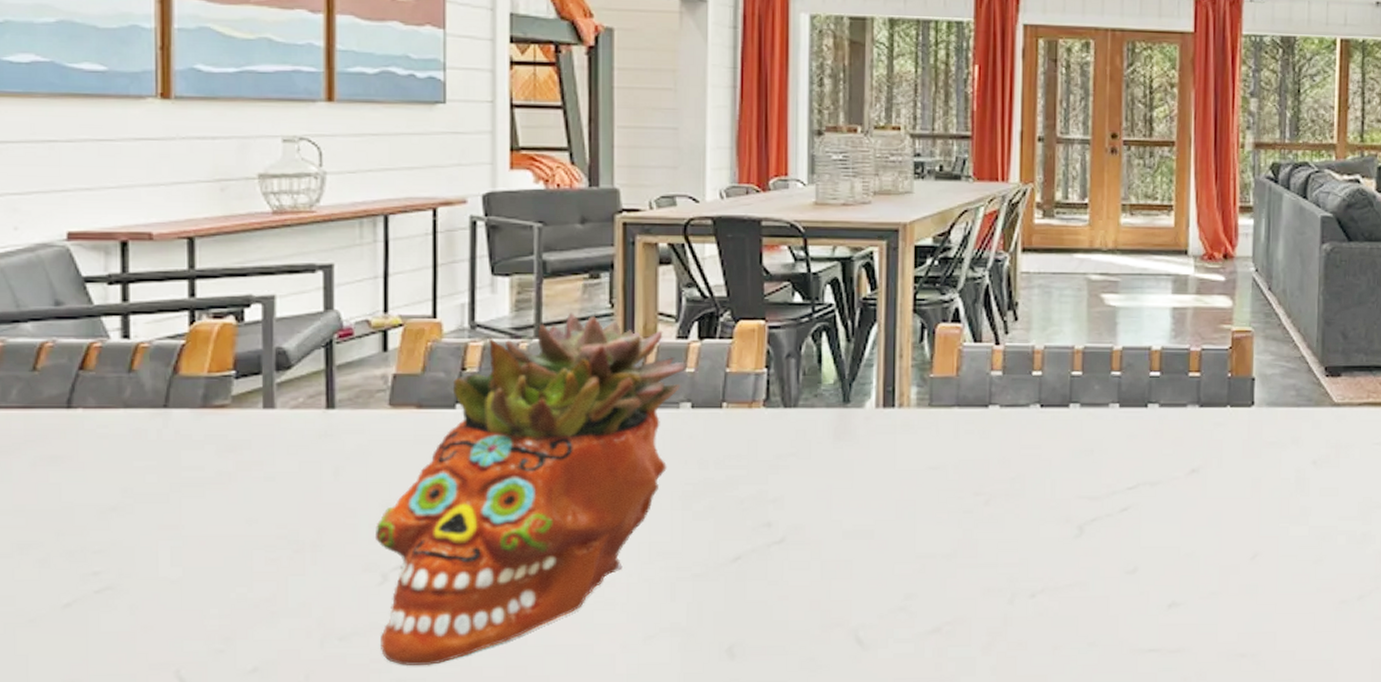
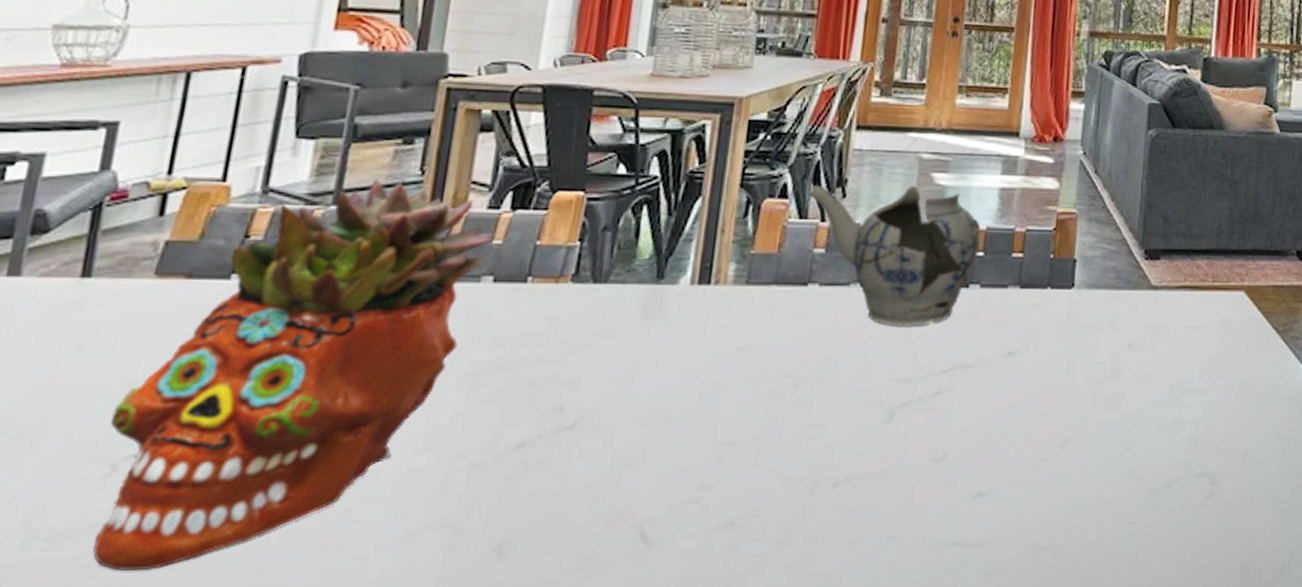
teapot: none [980,308,1156,447] -> present [808,184,981,328]

